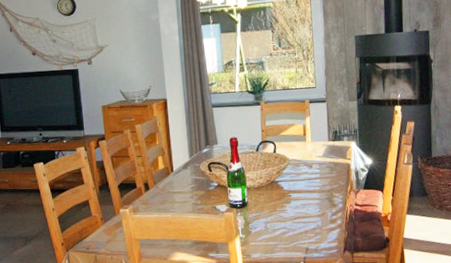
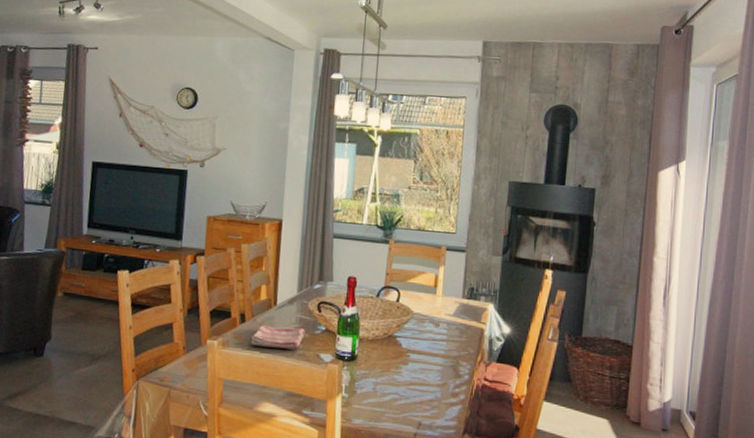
dish towel: none [157,187,201,208] -> present [251,325,305,350]

